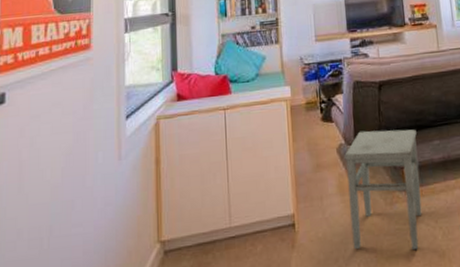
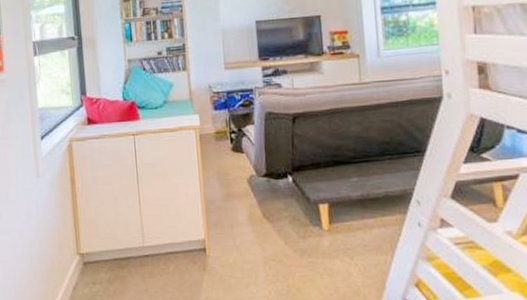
stool: present [344,129,422,251] -> none [255,163,337,284]

